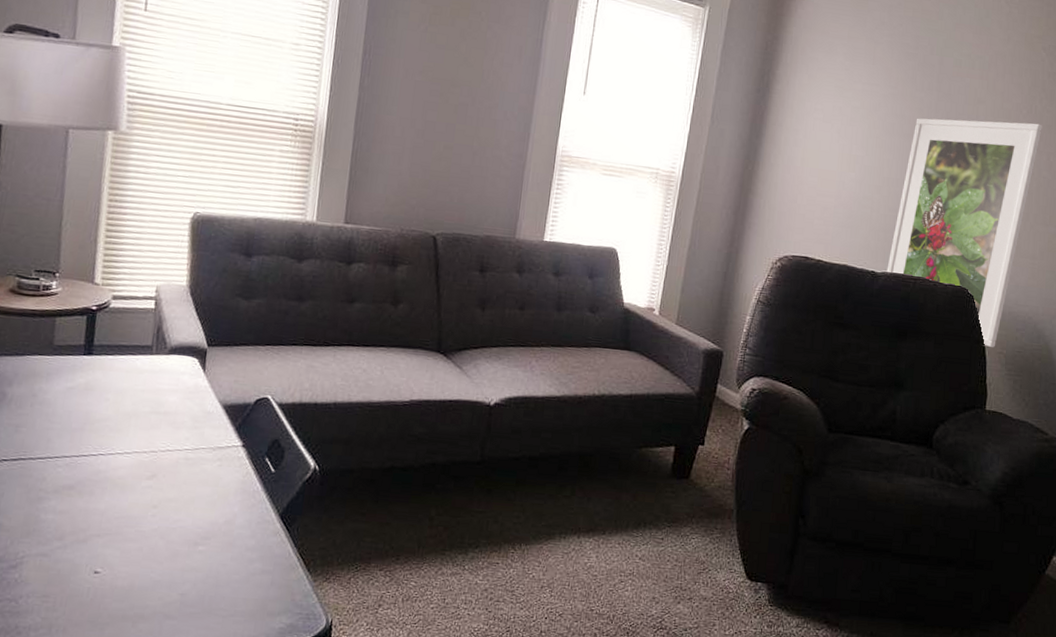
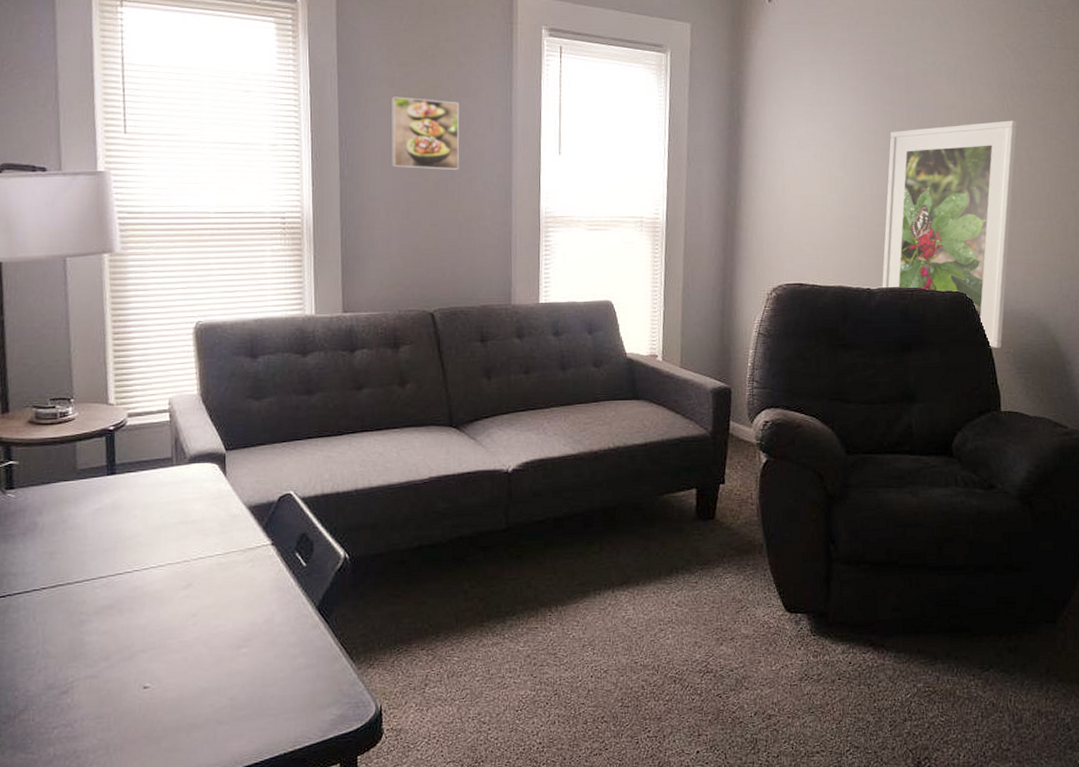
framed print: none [413,12,490,96] -> present [390,97,460,171]

